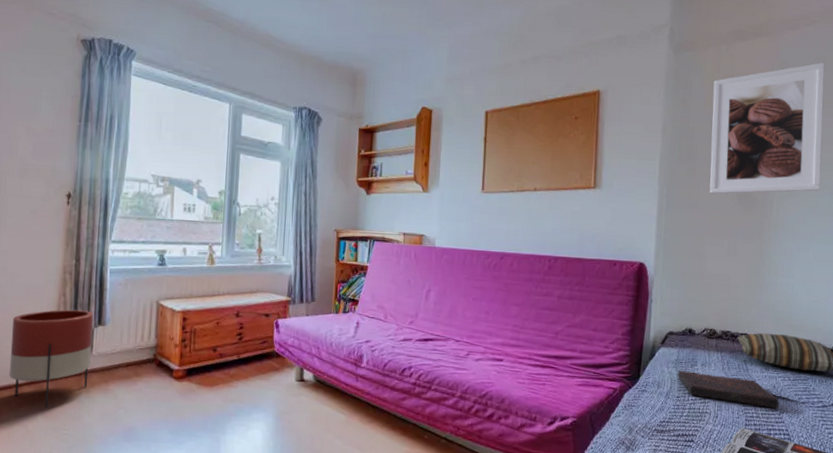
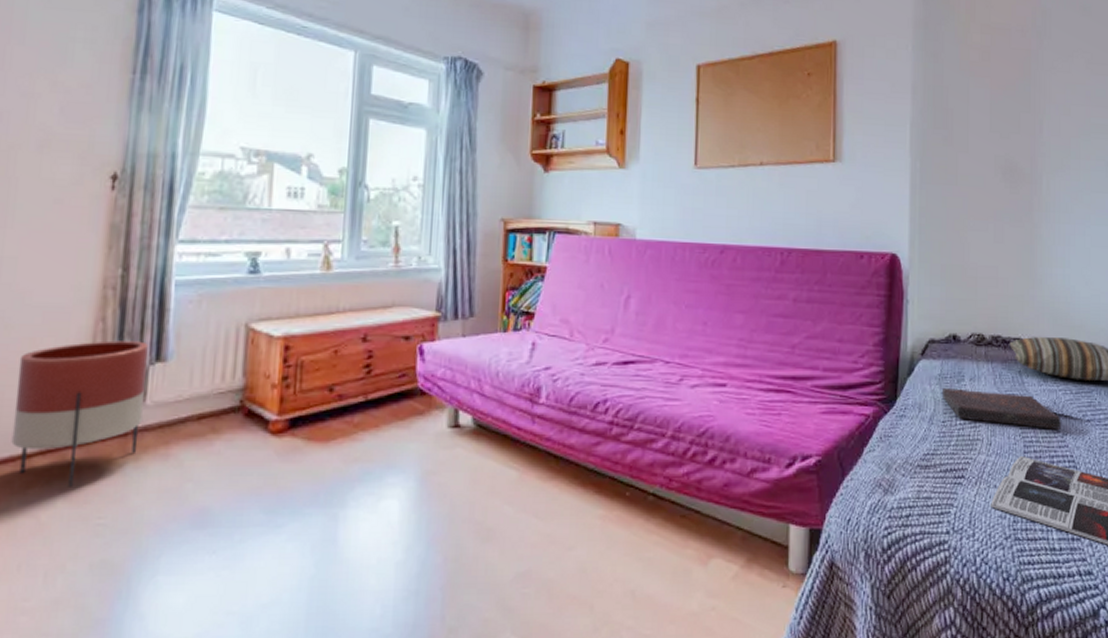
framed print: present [709,62,825,194] -> none [968,11,1094,168]

